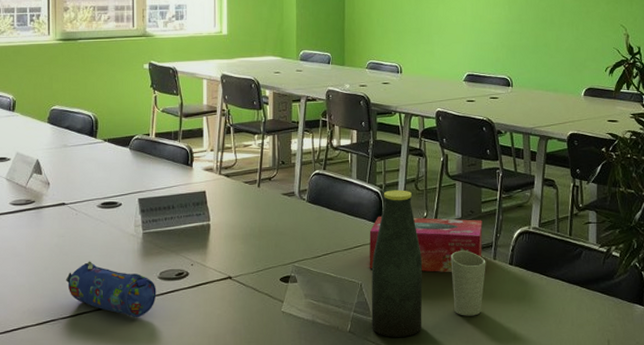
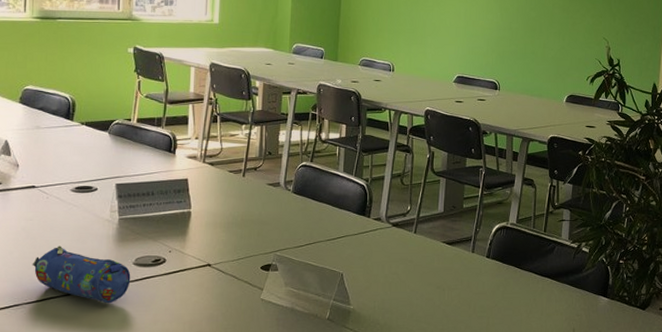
tissue box: present [369,216,483,273] -> none [351,208,463,265]
bottle: present [371,190,423,337] -> none [350,184,404,325]
cup: present [450,250,486,316] -> none [430,243,465,305]

